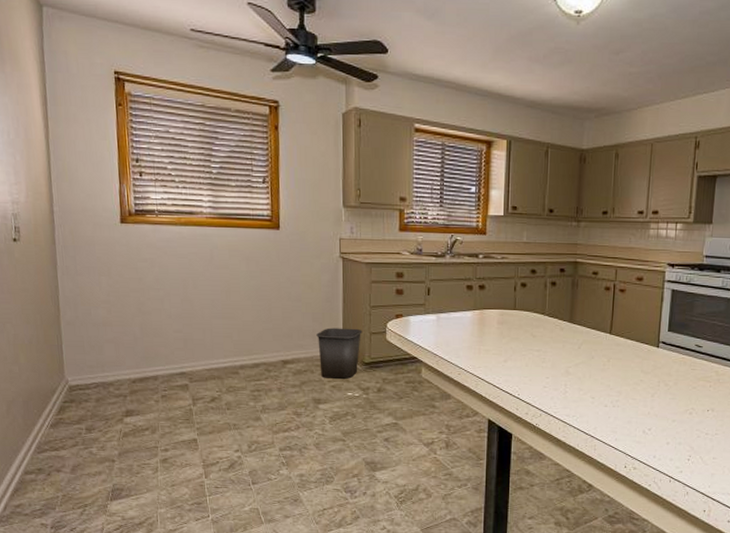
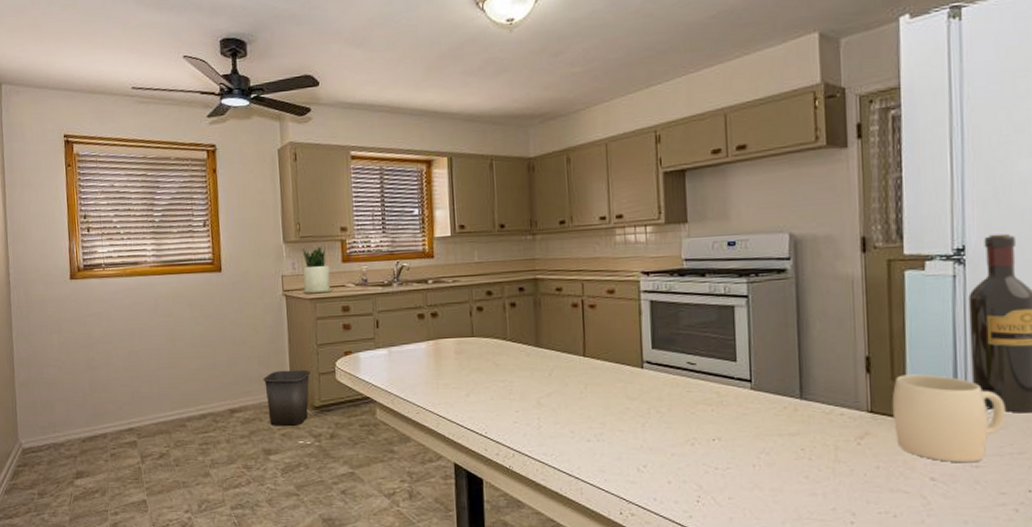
planter: none [359,213,388,259] -> present [302,246,333,294]

